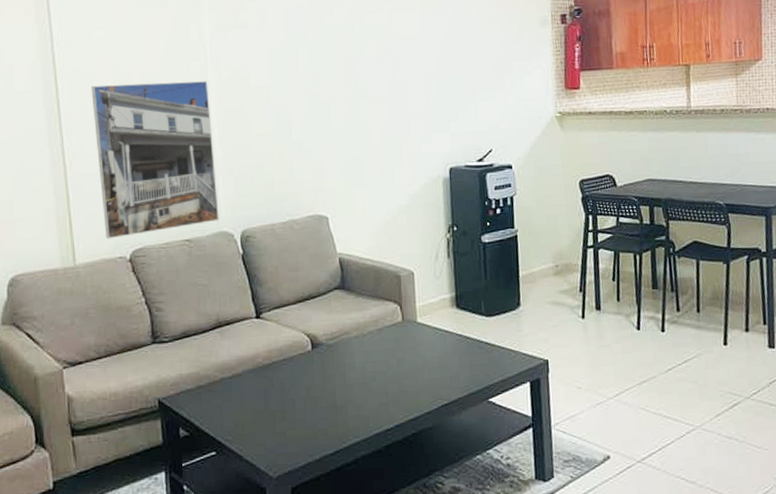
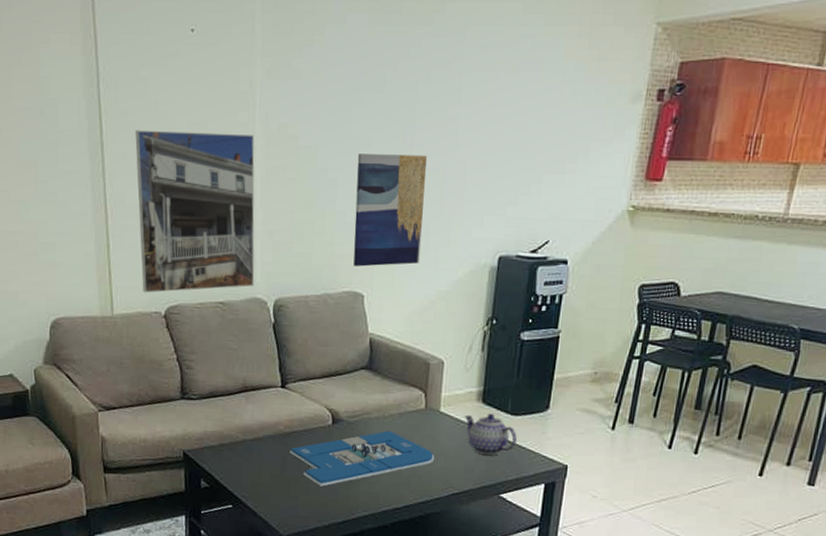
board game: none [271,349,419,417] -> present [289,431,435,487]
wall art: none [307,85,377,191] -> present [353,154,428,267]
teapot: none [441,317,496,360] -> present [464,413,517,455]

